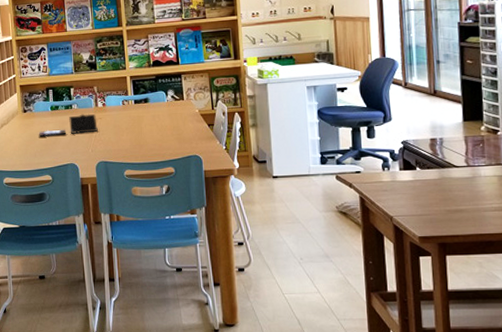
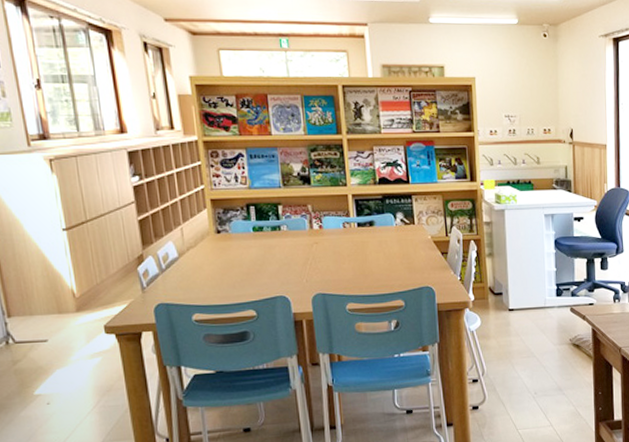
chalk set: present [39,113,98,137] -> none [238,237,314,263]

